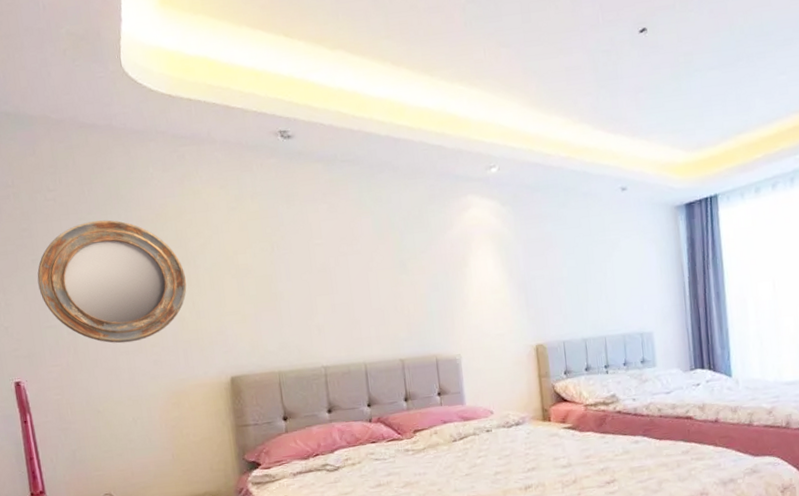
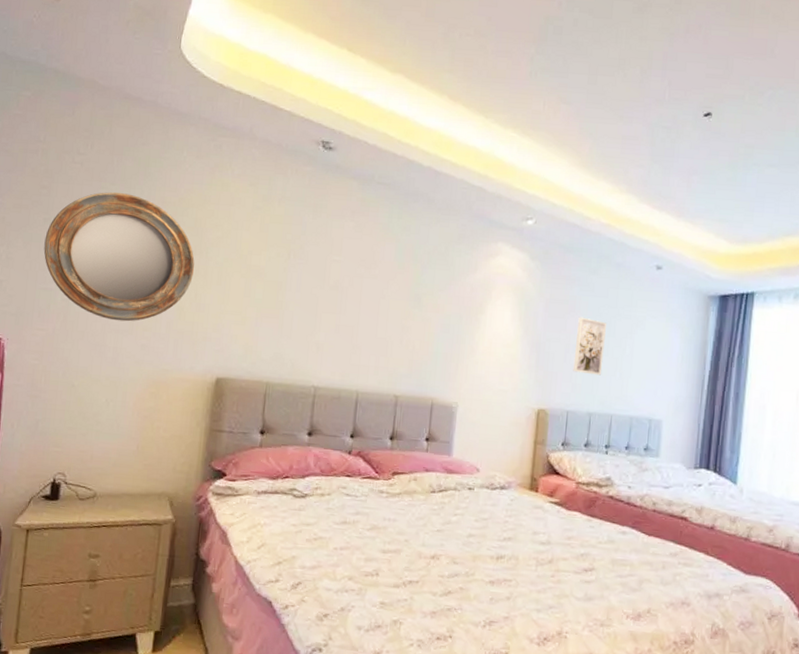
wall art: none [557,250,589,304] -> present [573,317,606,376]

